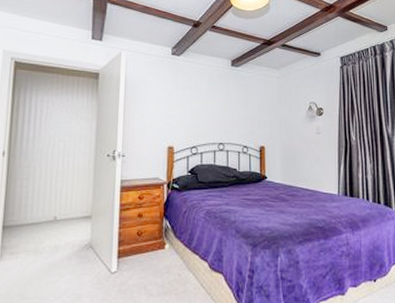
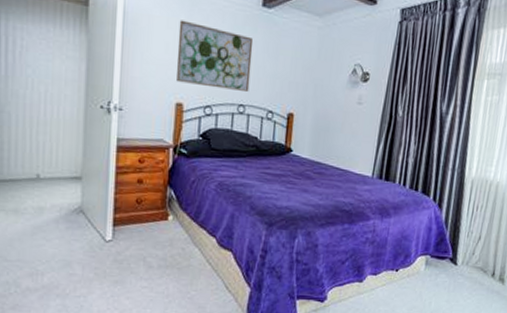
wall art: none [167,82,227,133] -> present [176,20,254,93]

